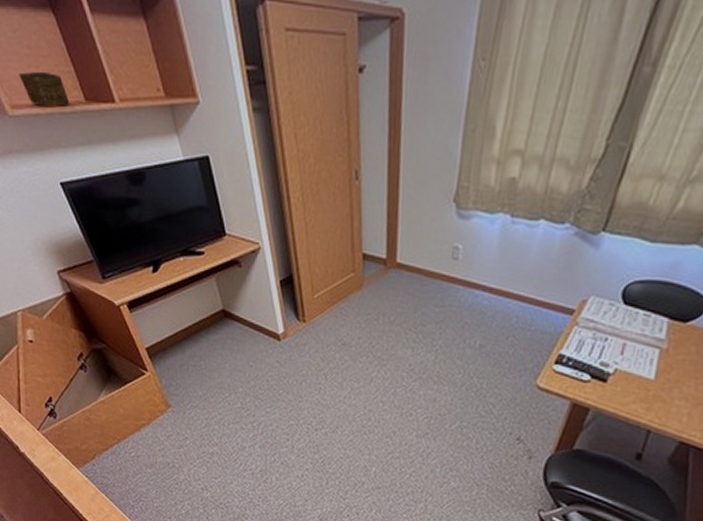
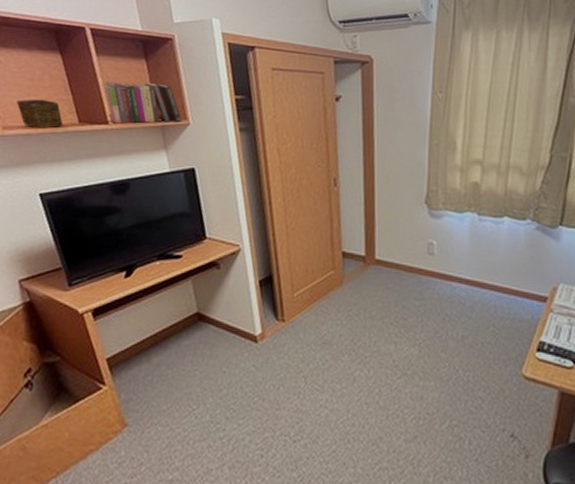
books: none [102,48,191,102] -> present [102,81,182,124]

